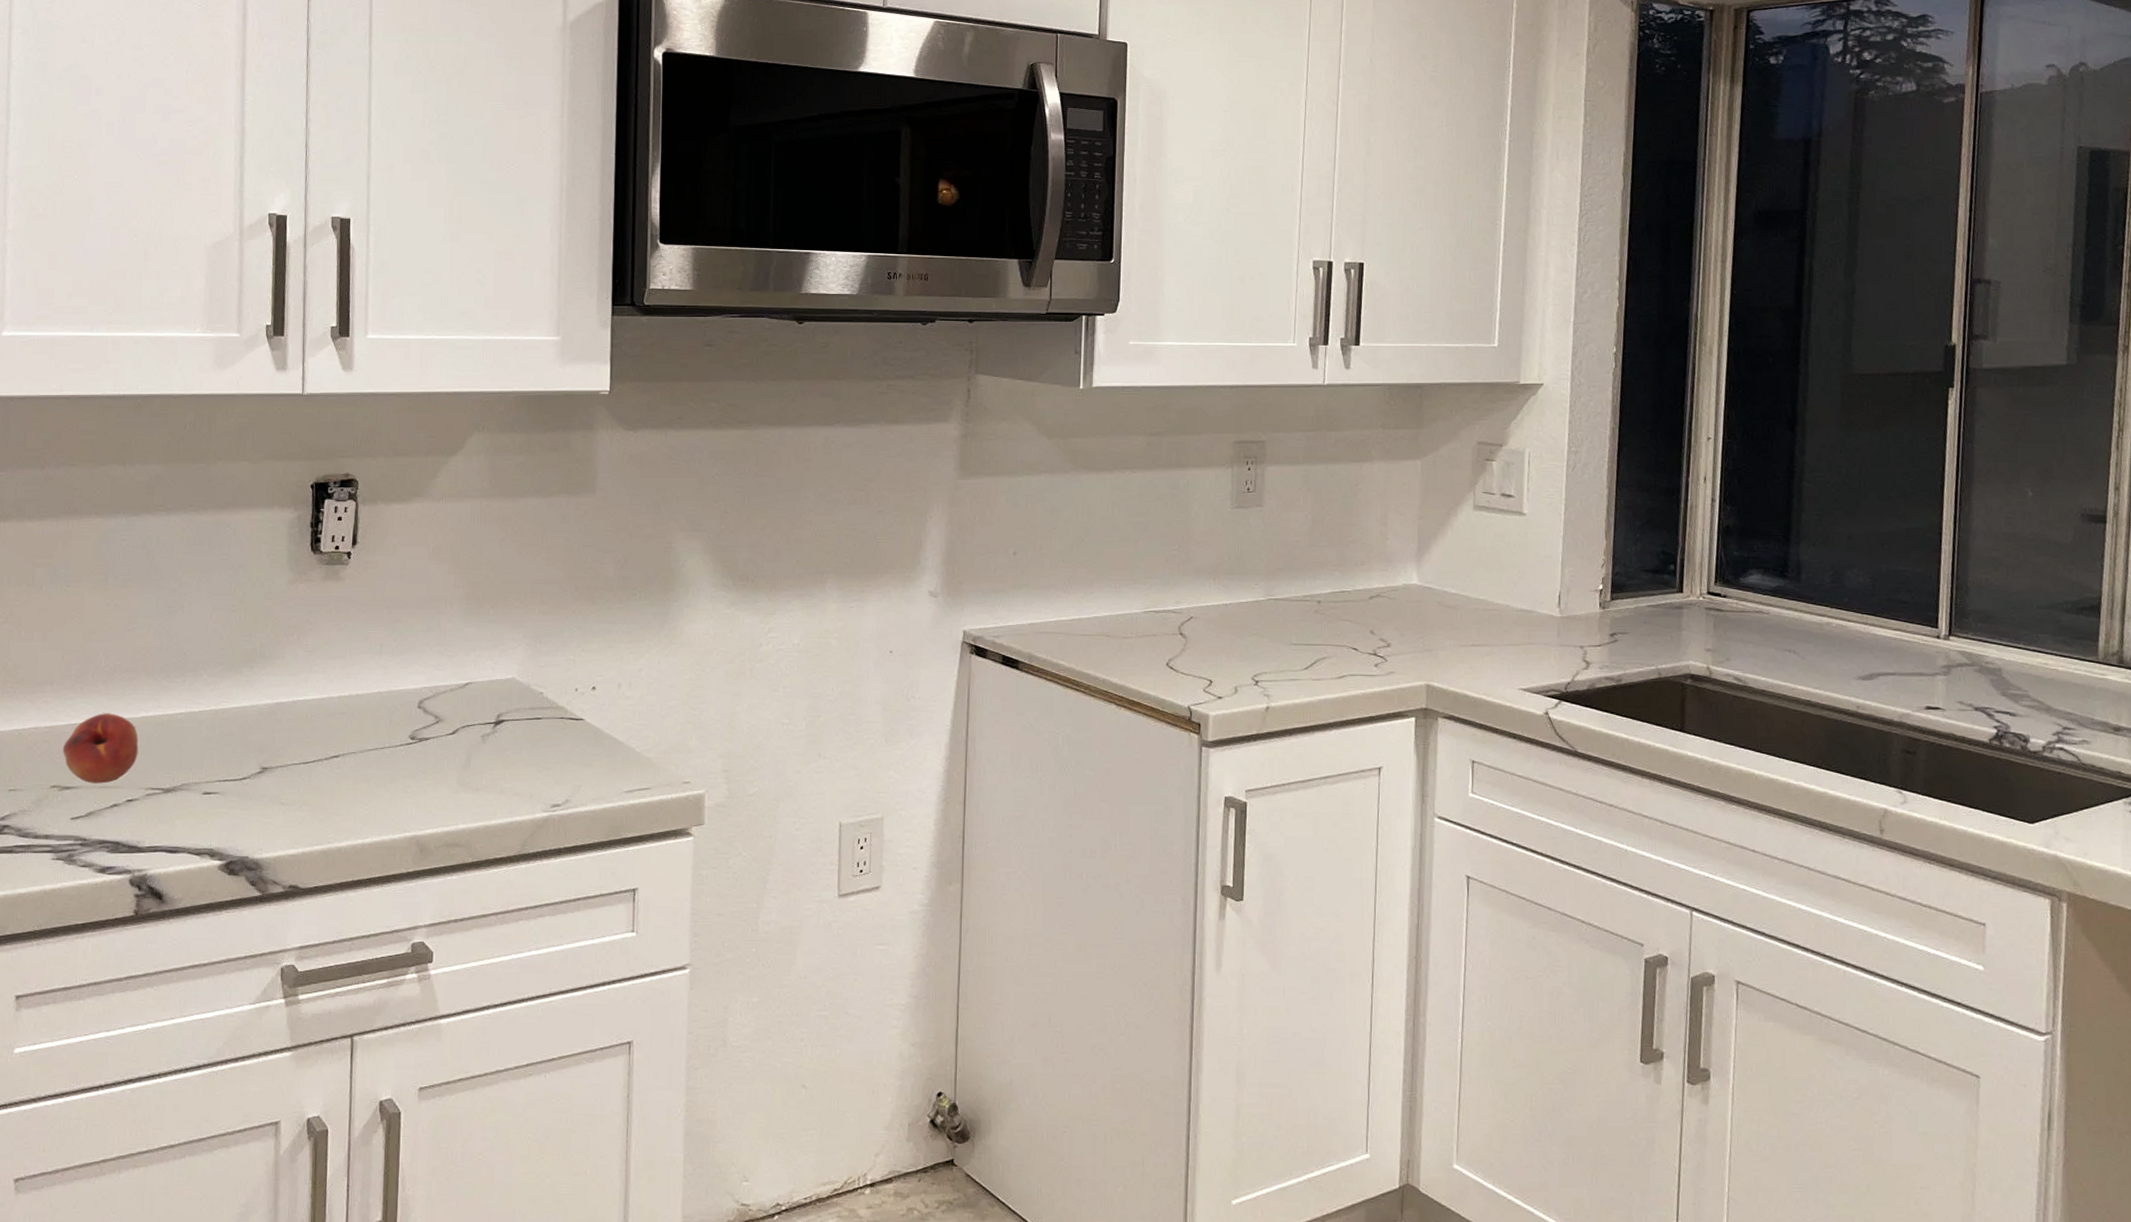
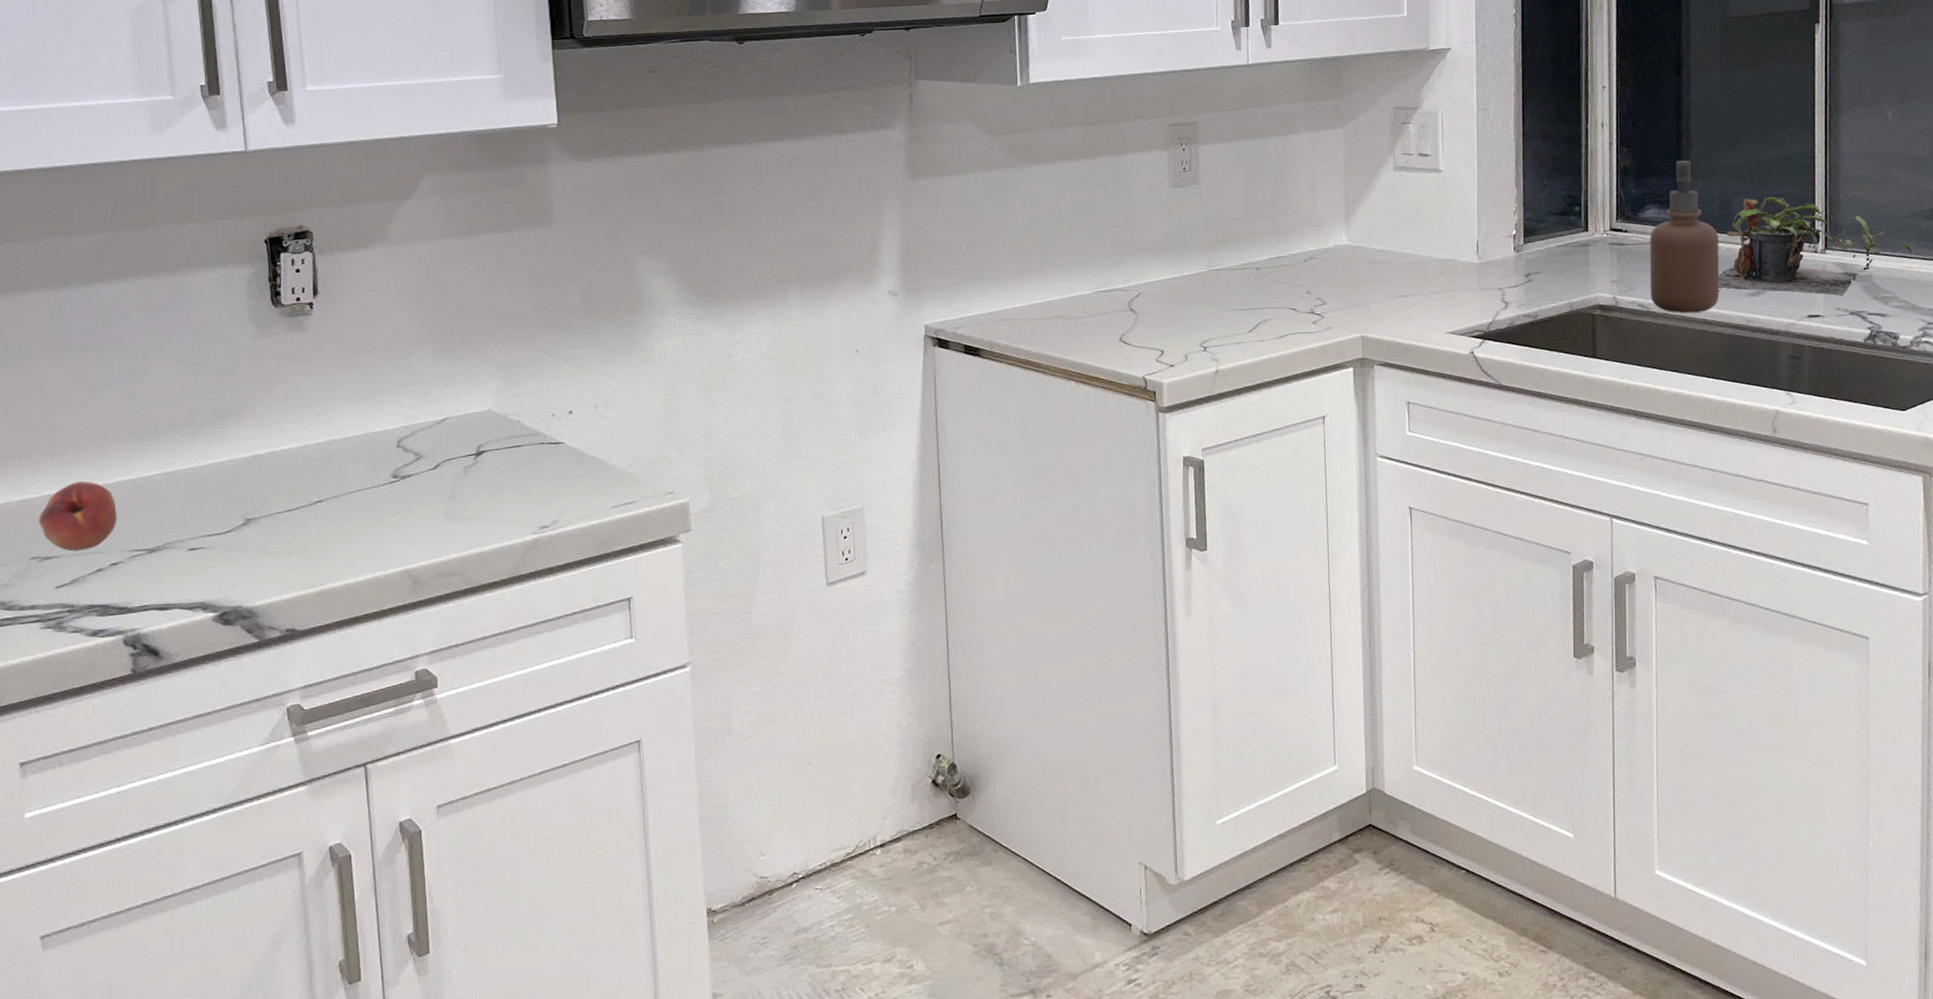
soap dispenser: none [1748,524,1829,692] -> present [1649,160,1720,313]
plant: none [1825,571,2050,689] -> present [1718,196,1913,296]

